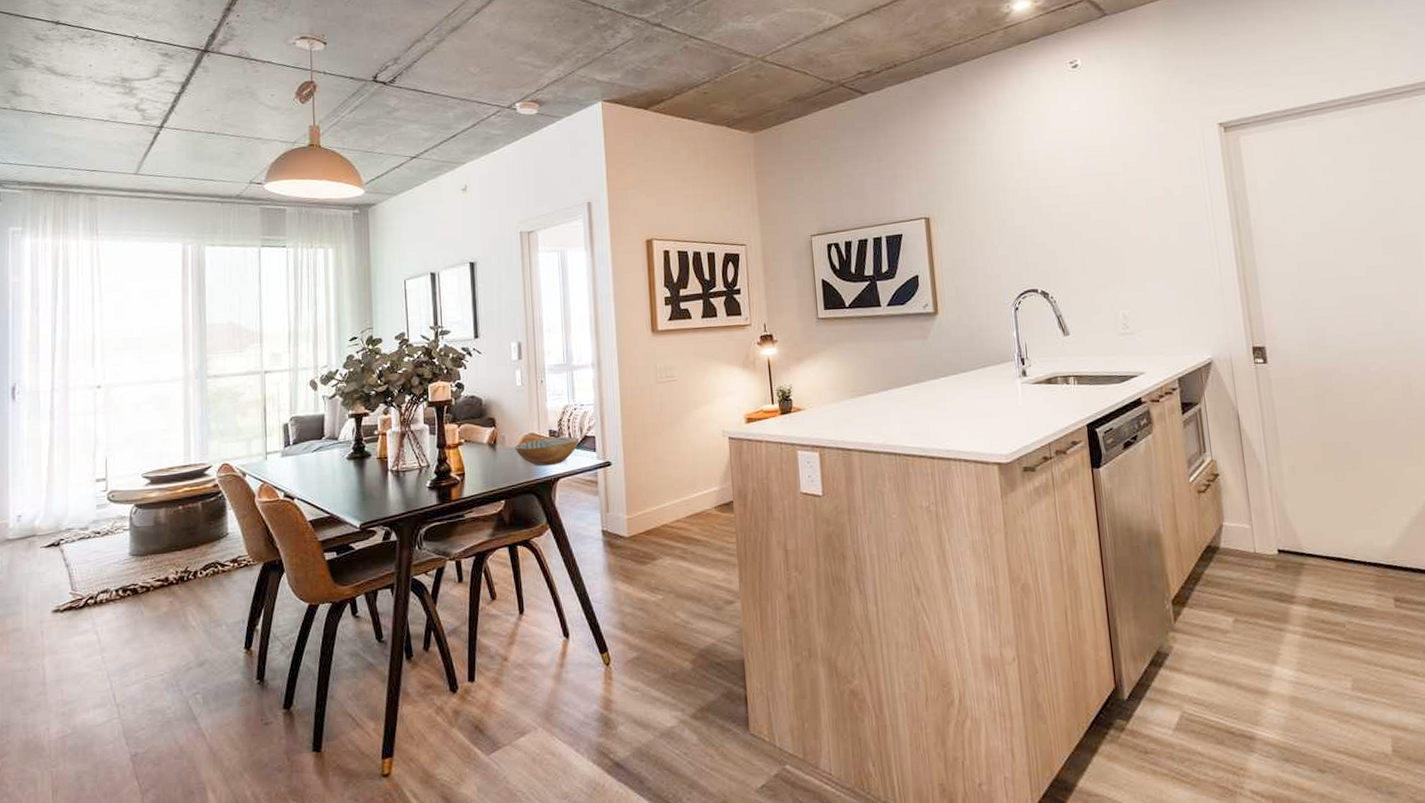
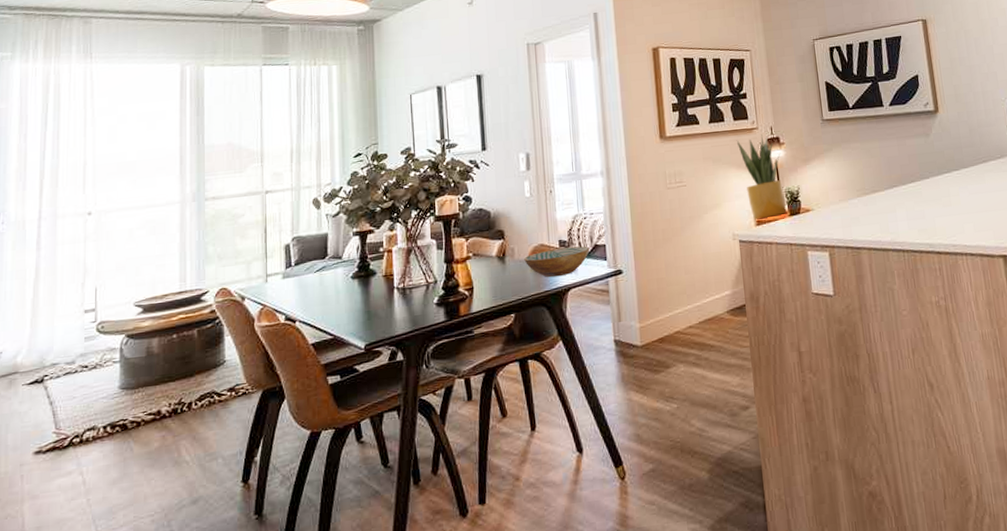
planter: none [730,331,777,417] -> present [737,134,786,220]

